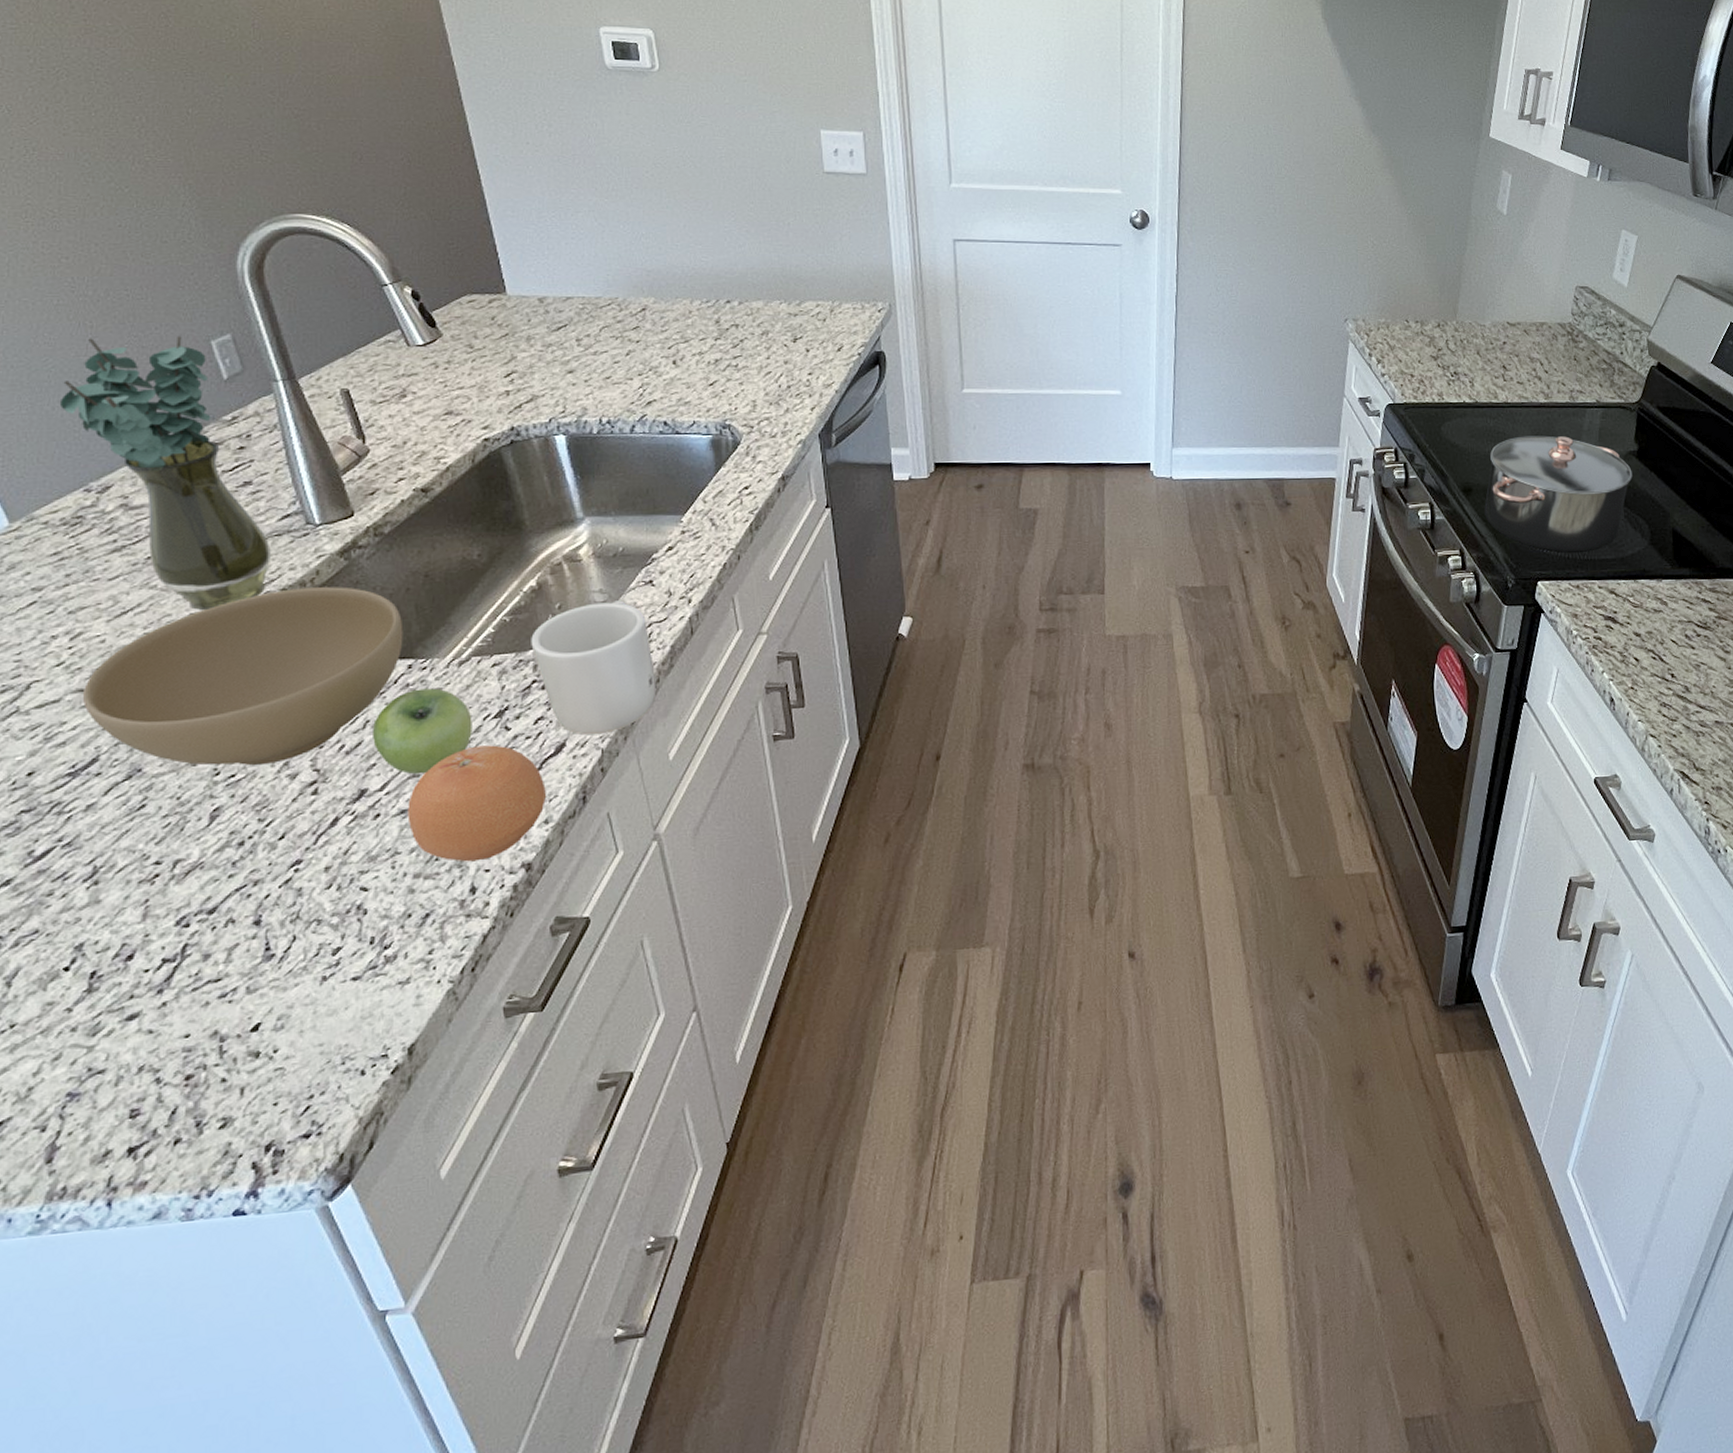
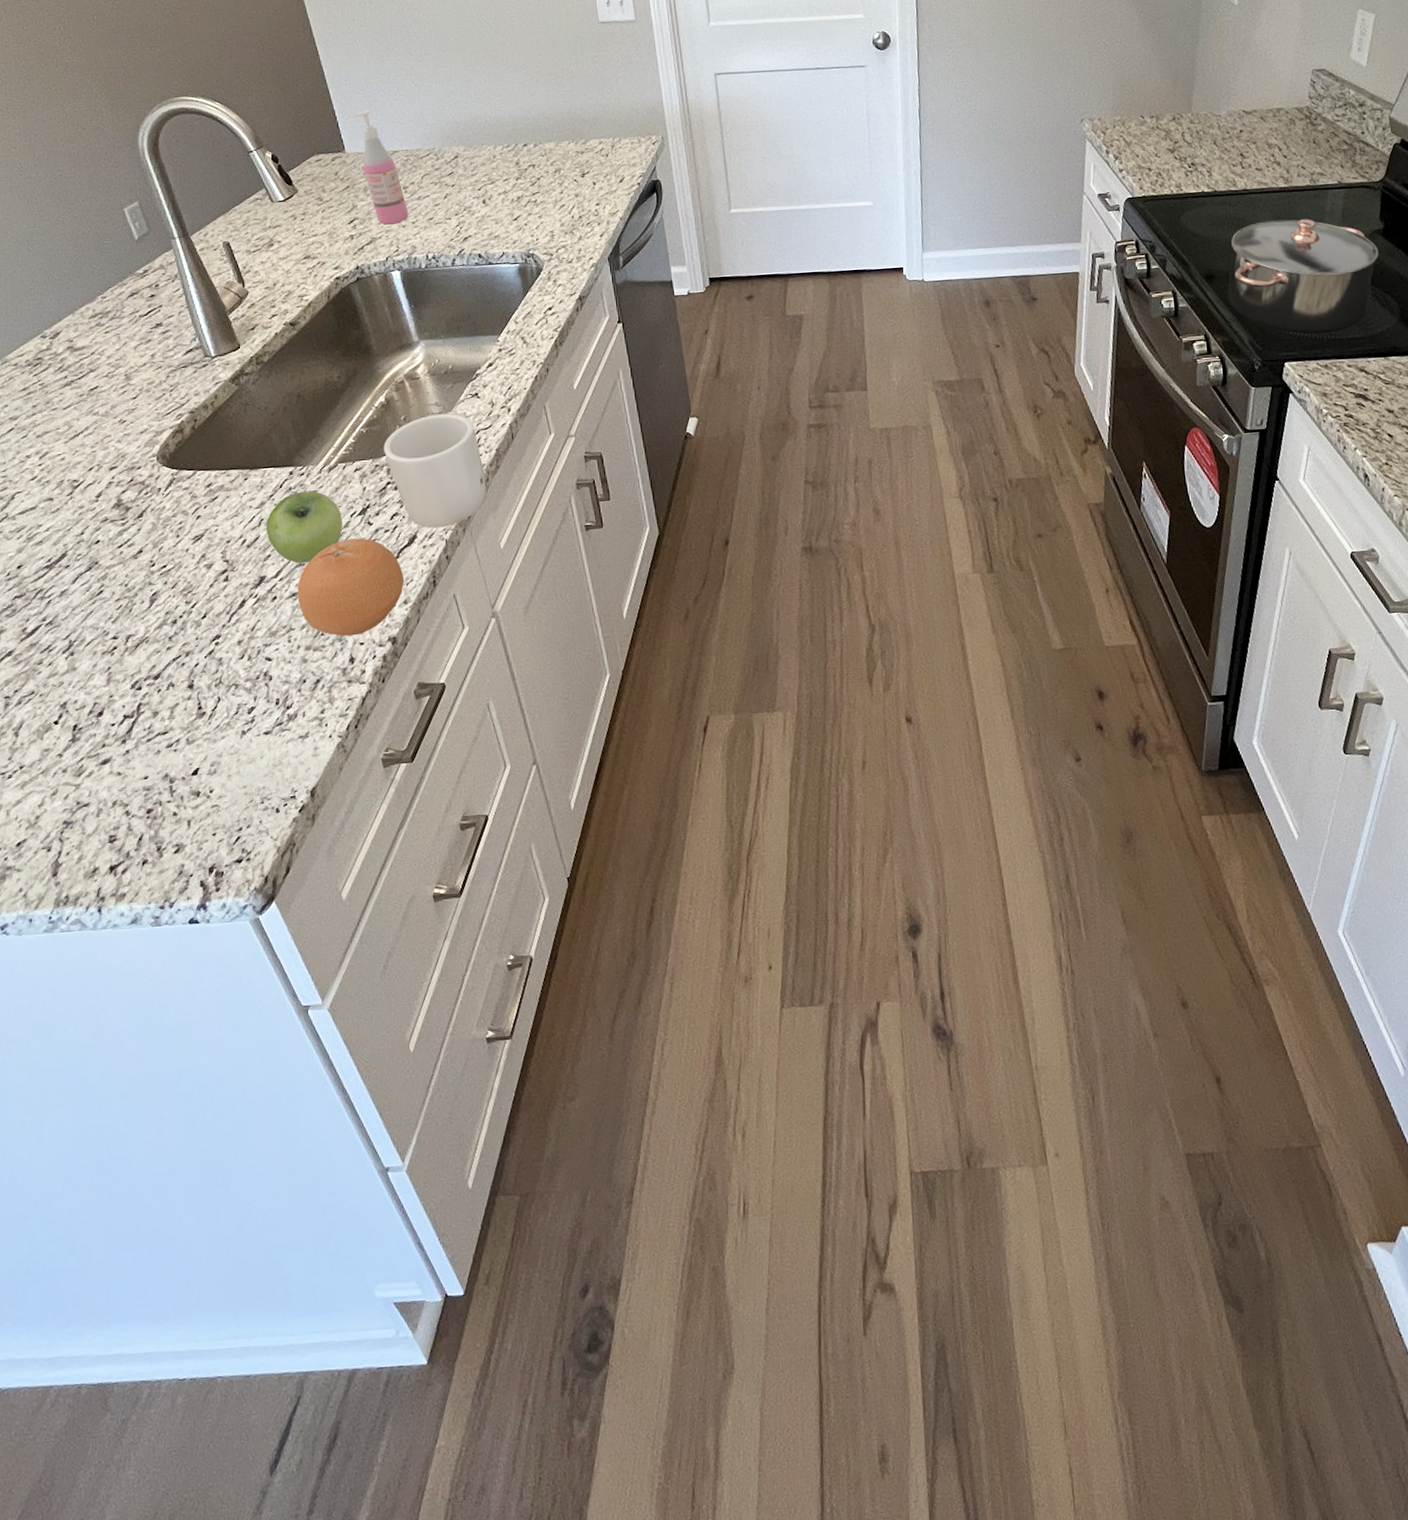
vase: present [59,336,272,610] -> none [18,206,181,431]
bowl: present [82,587,404,766] -> none [51,408,285,558]
soap dispenser: none [512,248,581,381] -> present [347,110,409,225]

